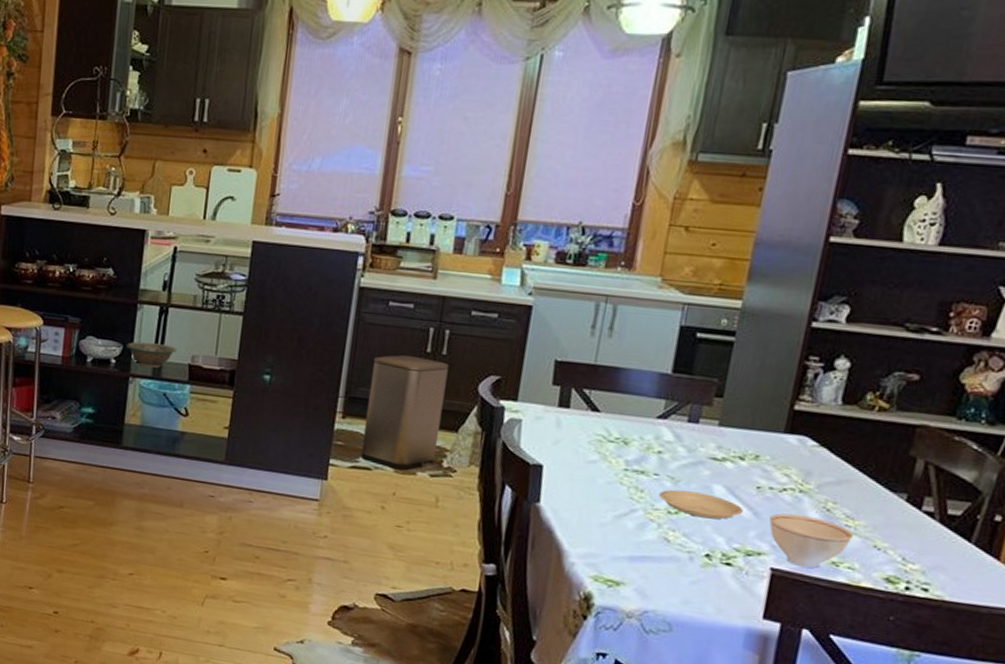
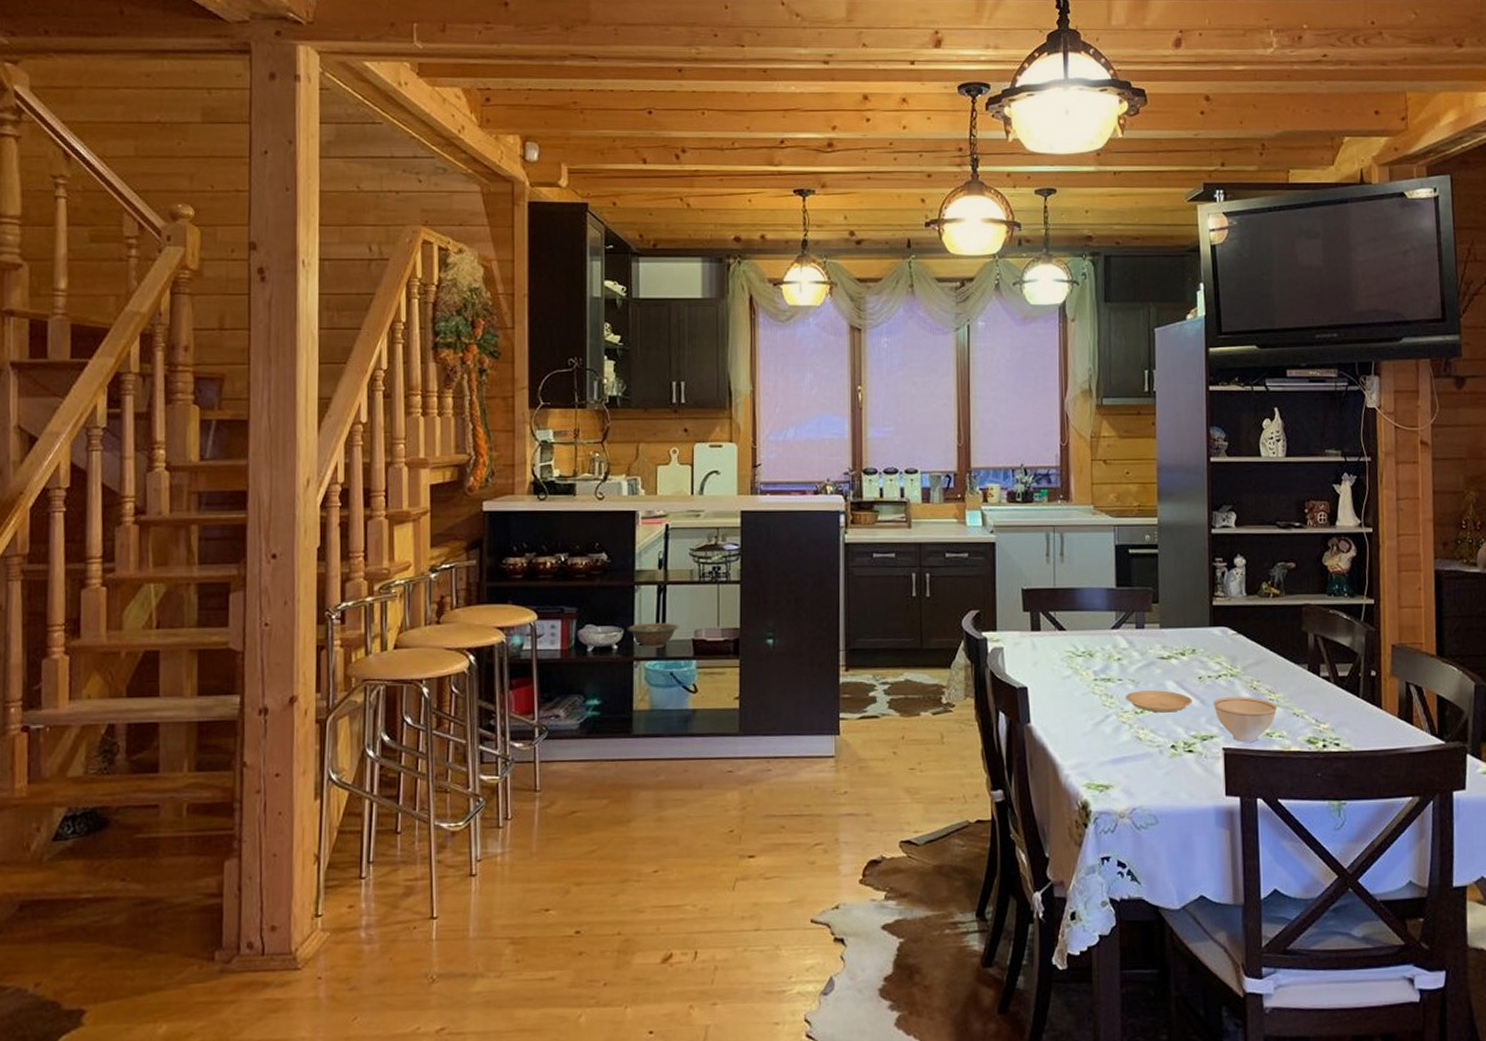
pedal bin: present [360,354,449,471] -> none [866,601,938,713]

